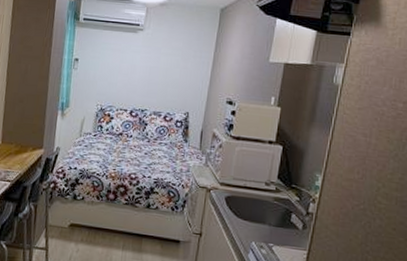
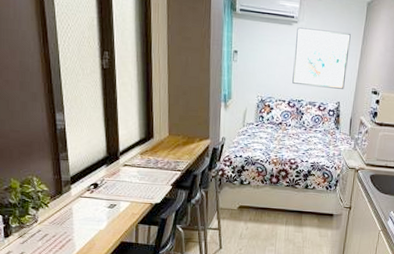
wall art: none [135,35,202,99] -> present [292,27,351,89]

